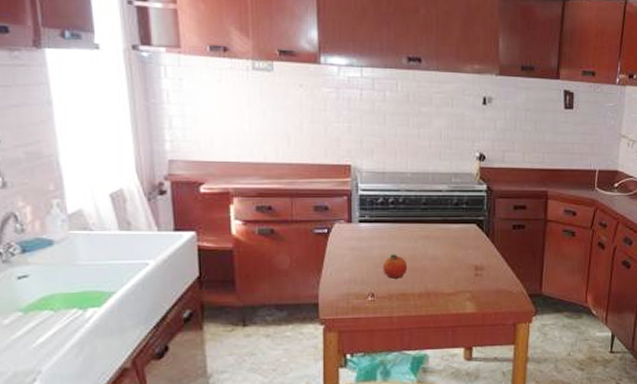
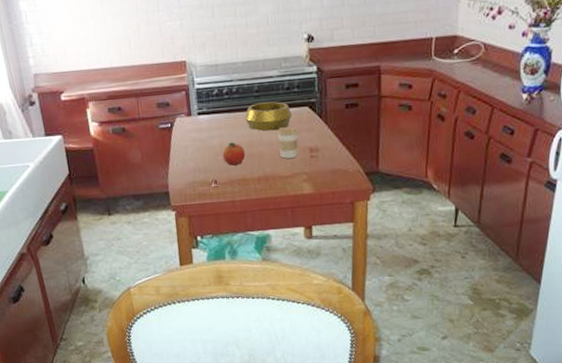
decorative bowl: none [410,216,460,246] -> present [245,101,293,131]
coffee cup: none [442,243,465,275] -> present [276,126,299,159]

